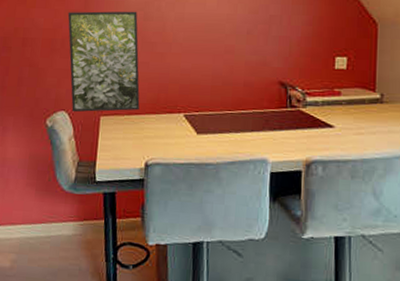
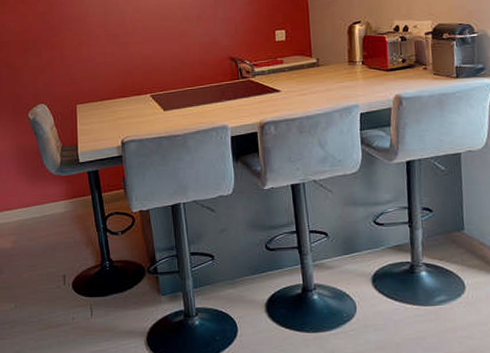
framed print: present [67,11,140,113] -> none [35,8,110,104]

